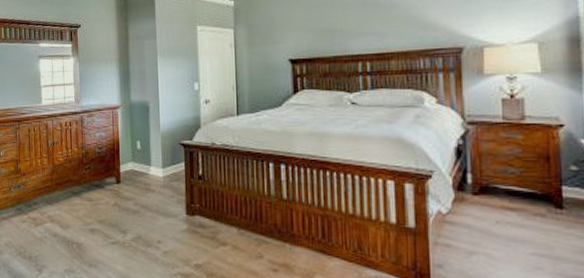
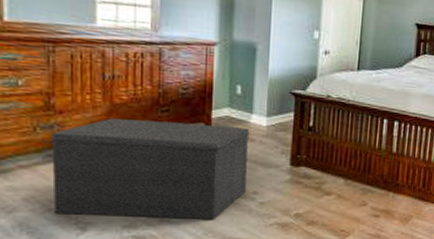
bench: none [19,177,151,267] -> present [51,118,250,219]

